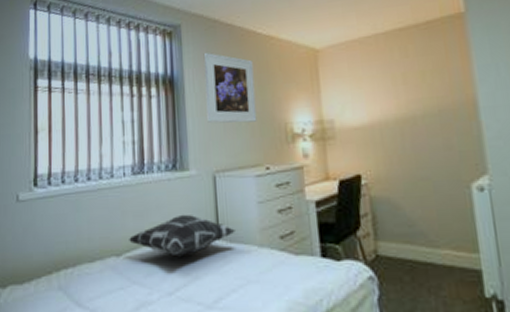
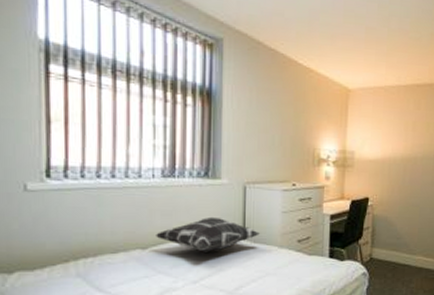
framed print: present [203,52,257,124] -> none [243,71,291,144]

